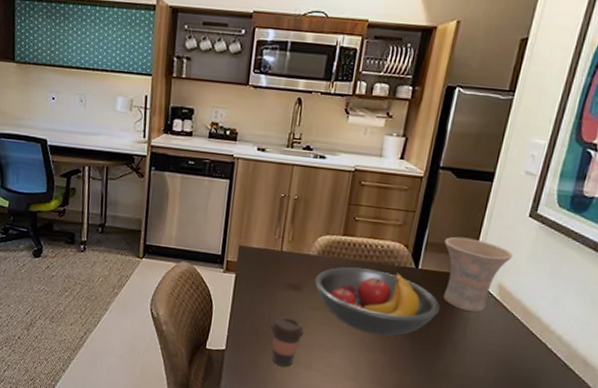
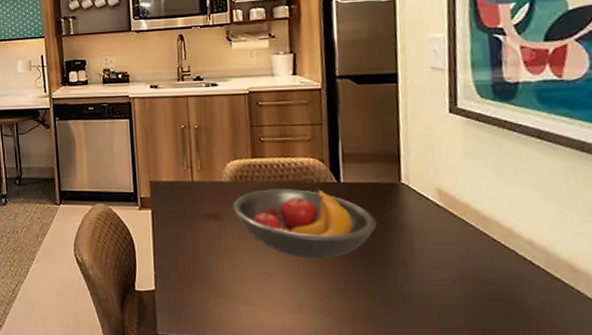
coffee cup: present [270,317,305,367] -> none [197,249,234,303]
vase: present [443,236,513,313] -> none [362,143,444,223]

